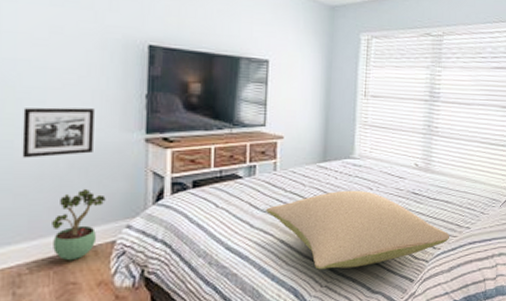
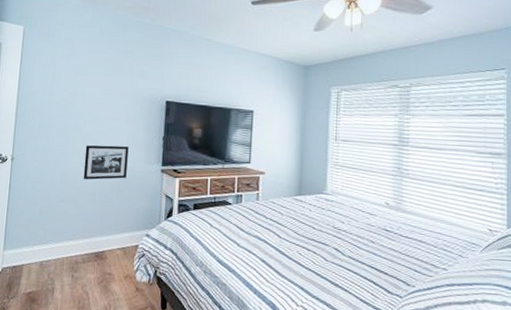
potted plant: present [52,188,106,261] -> none [98,204,133,257]
pillow: present [266,190,450,270] -> none [250,221,425,293]

